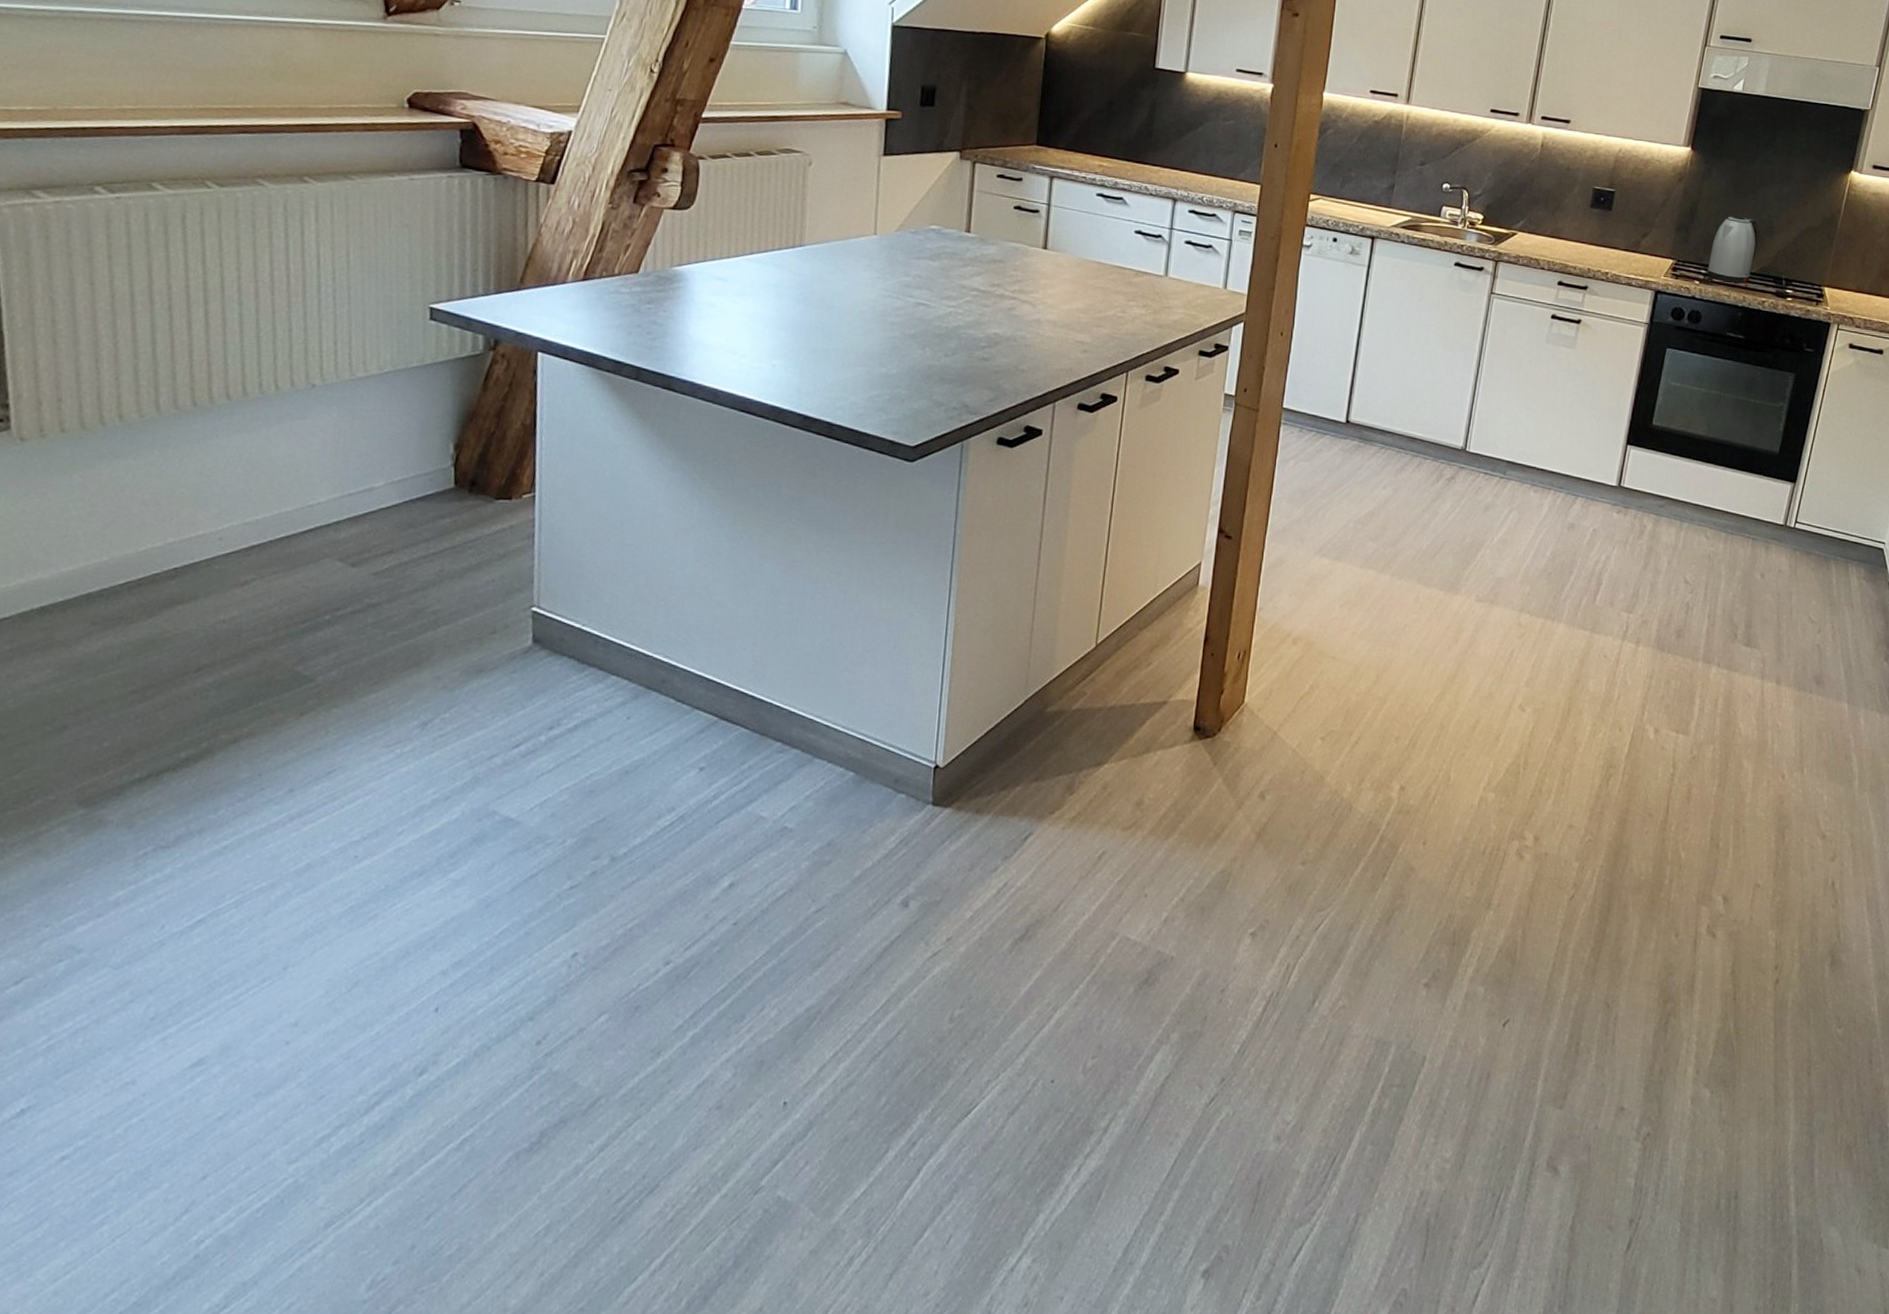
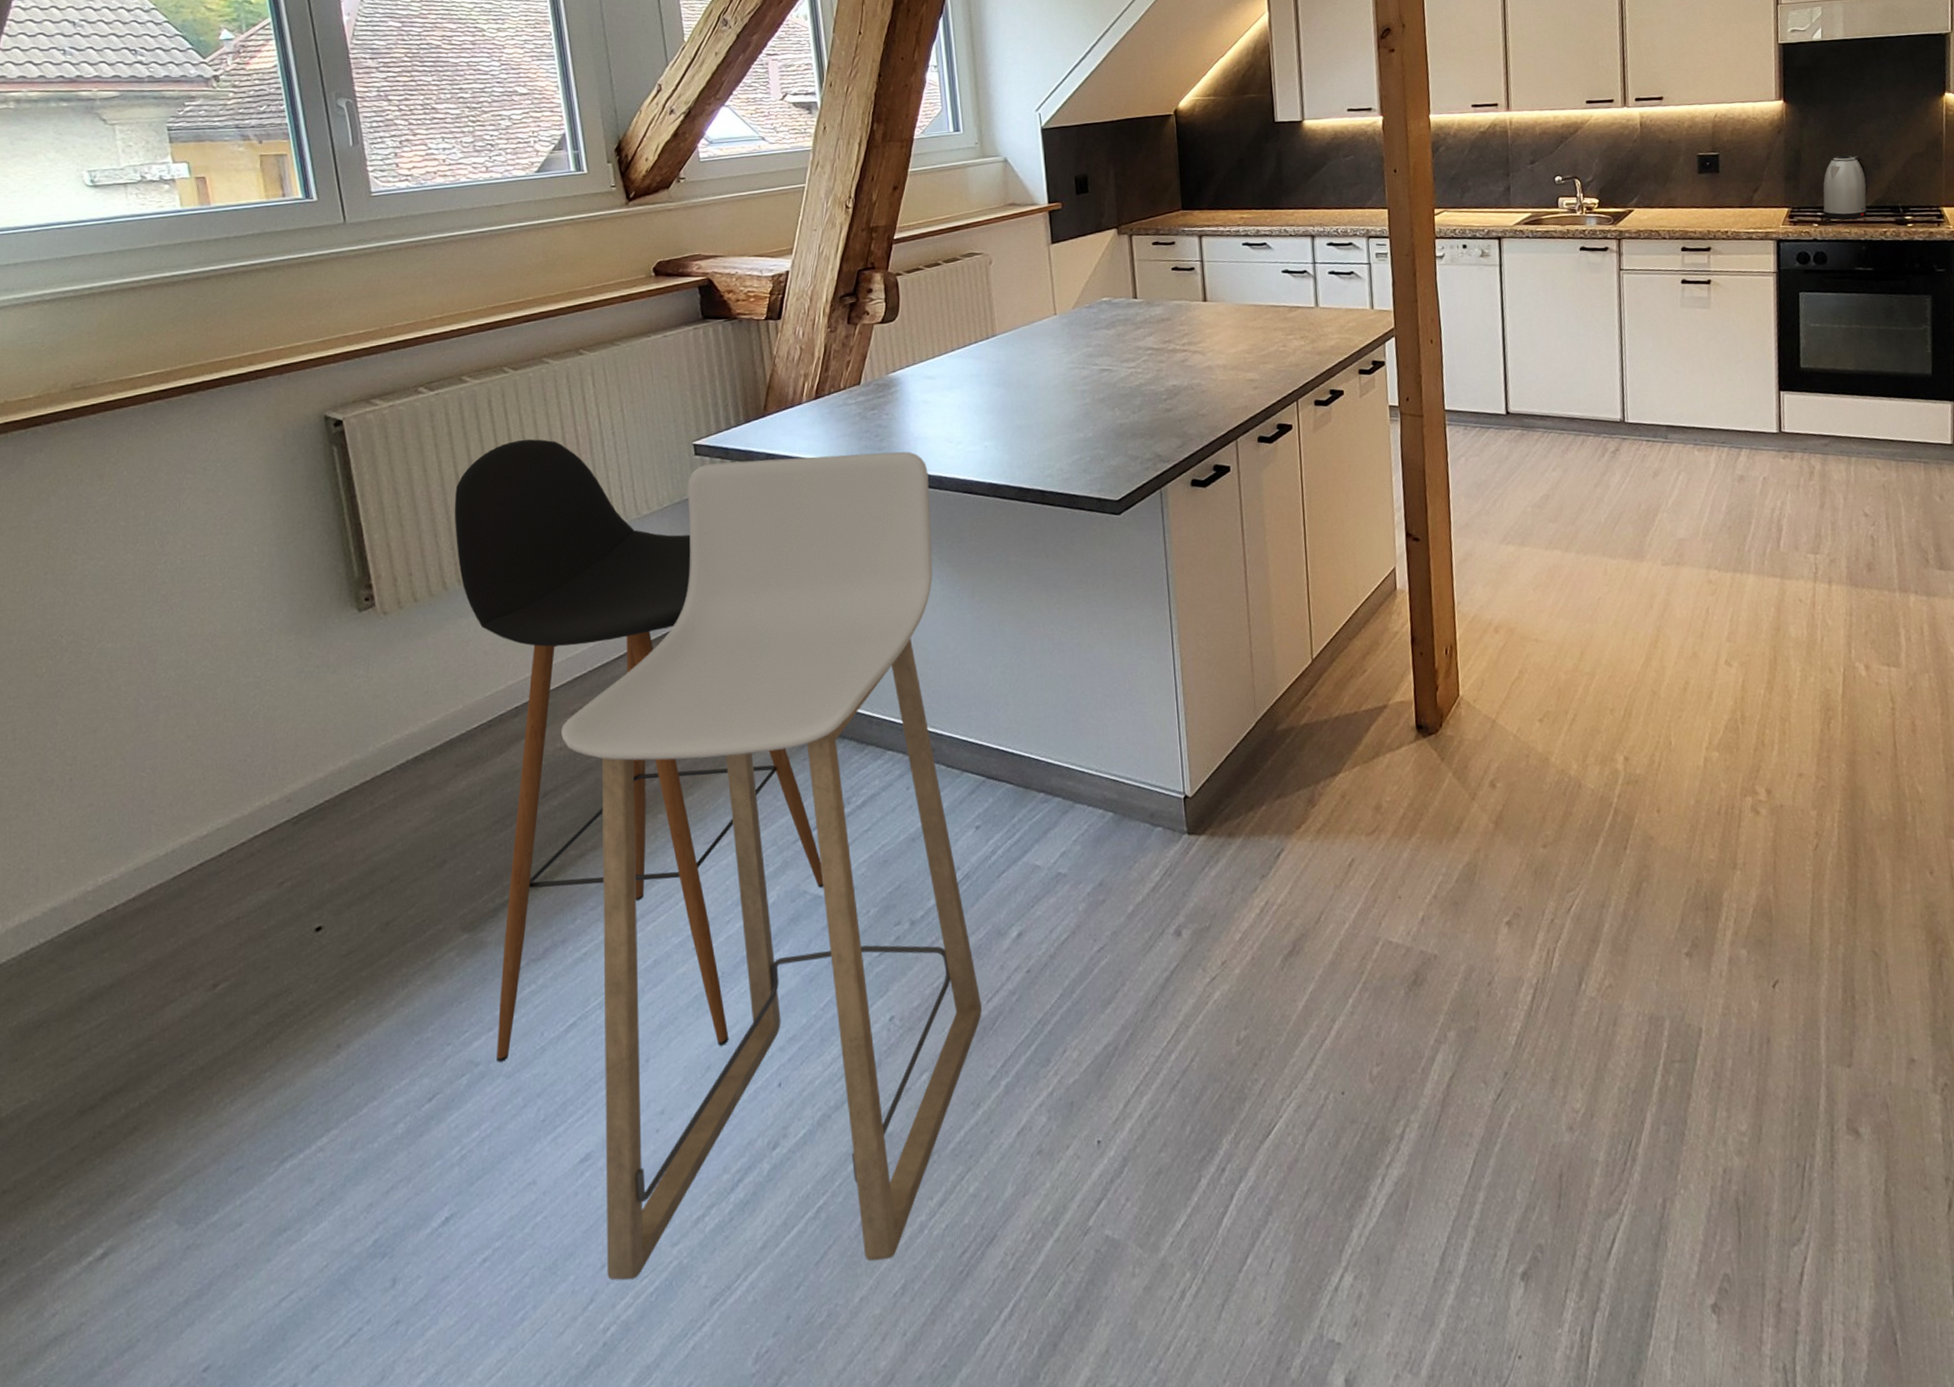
bar stool: none [103,267,518,962] -> present [454,439,824,1063]
bar stool: none [208,331,703,1198] -> present [561,451,982,1281]

